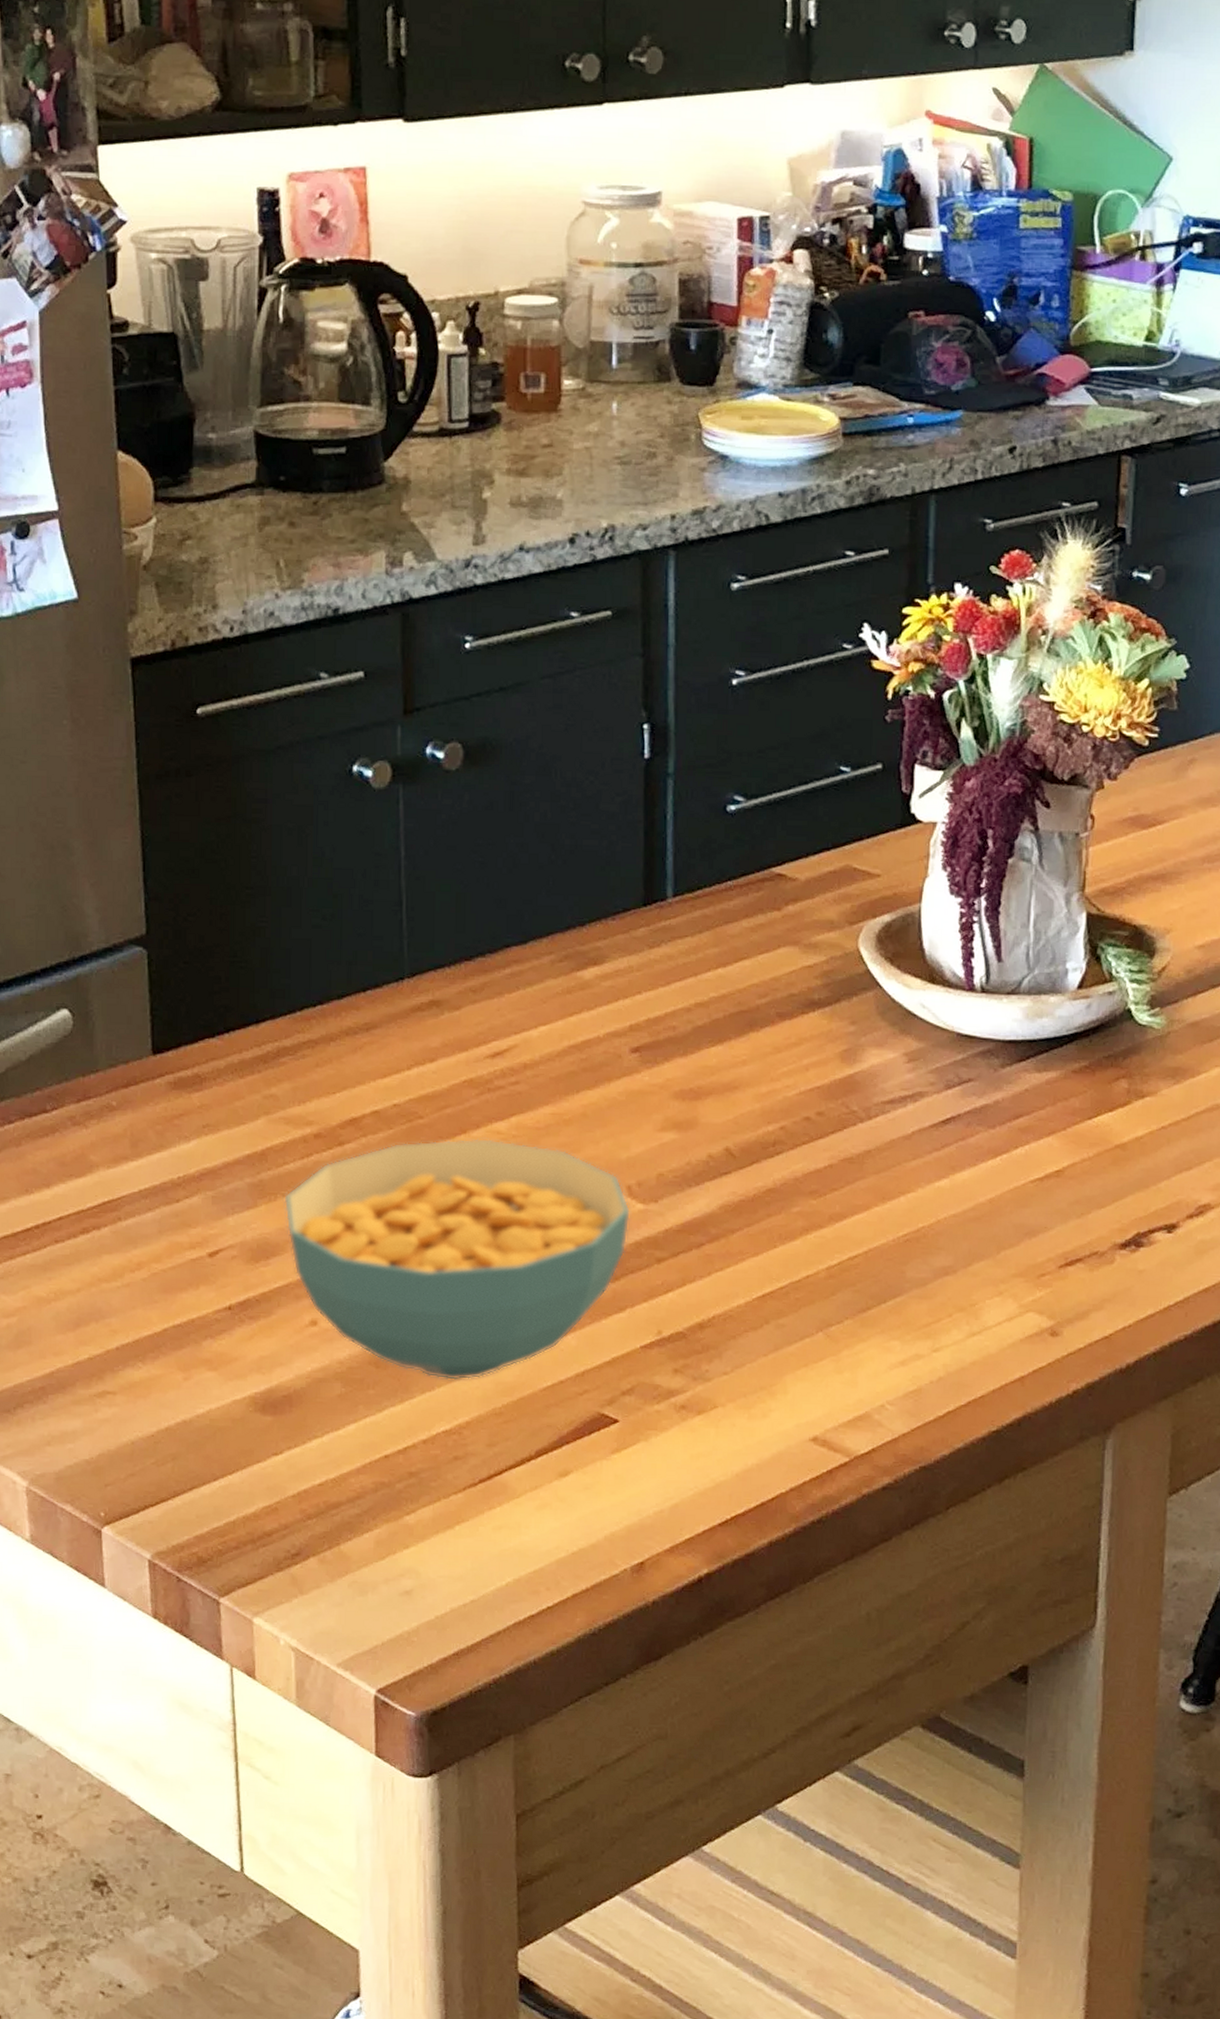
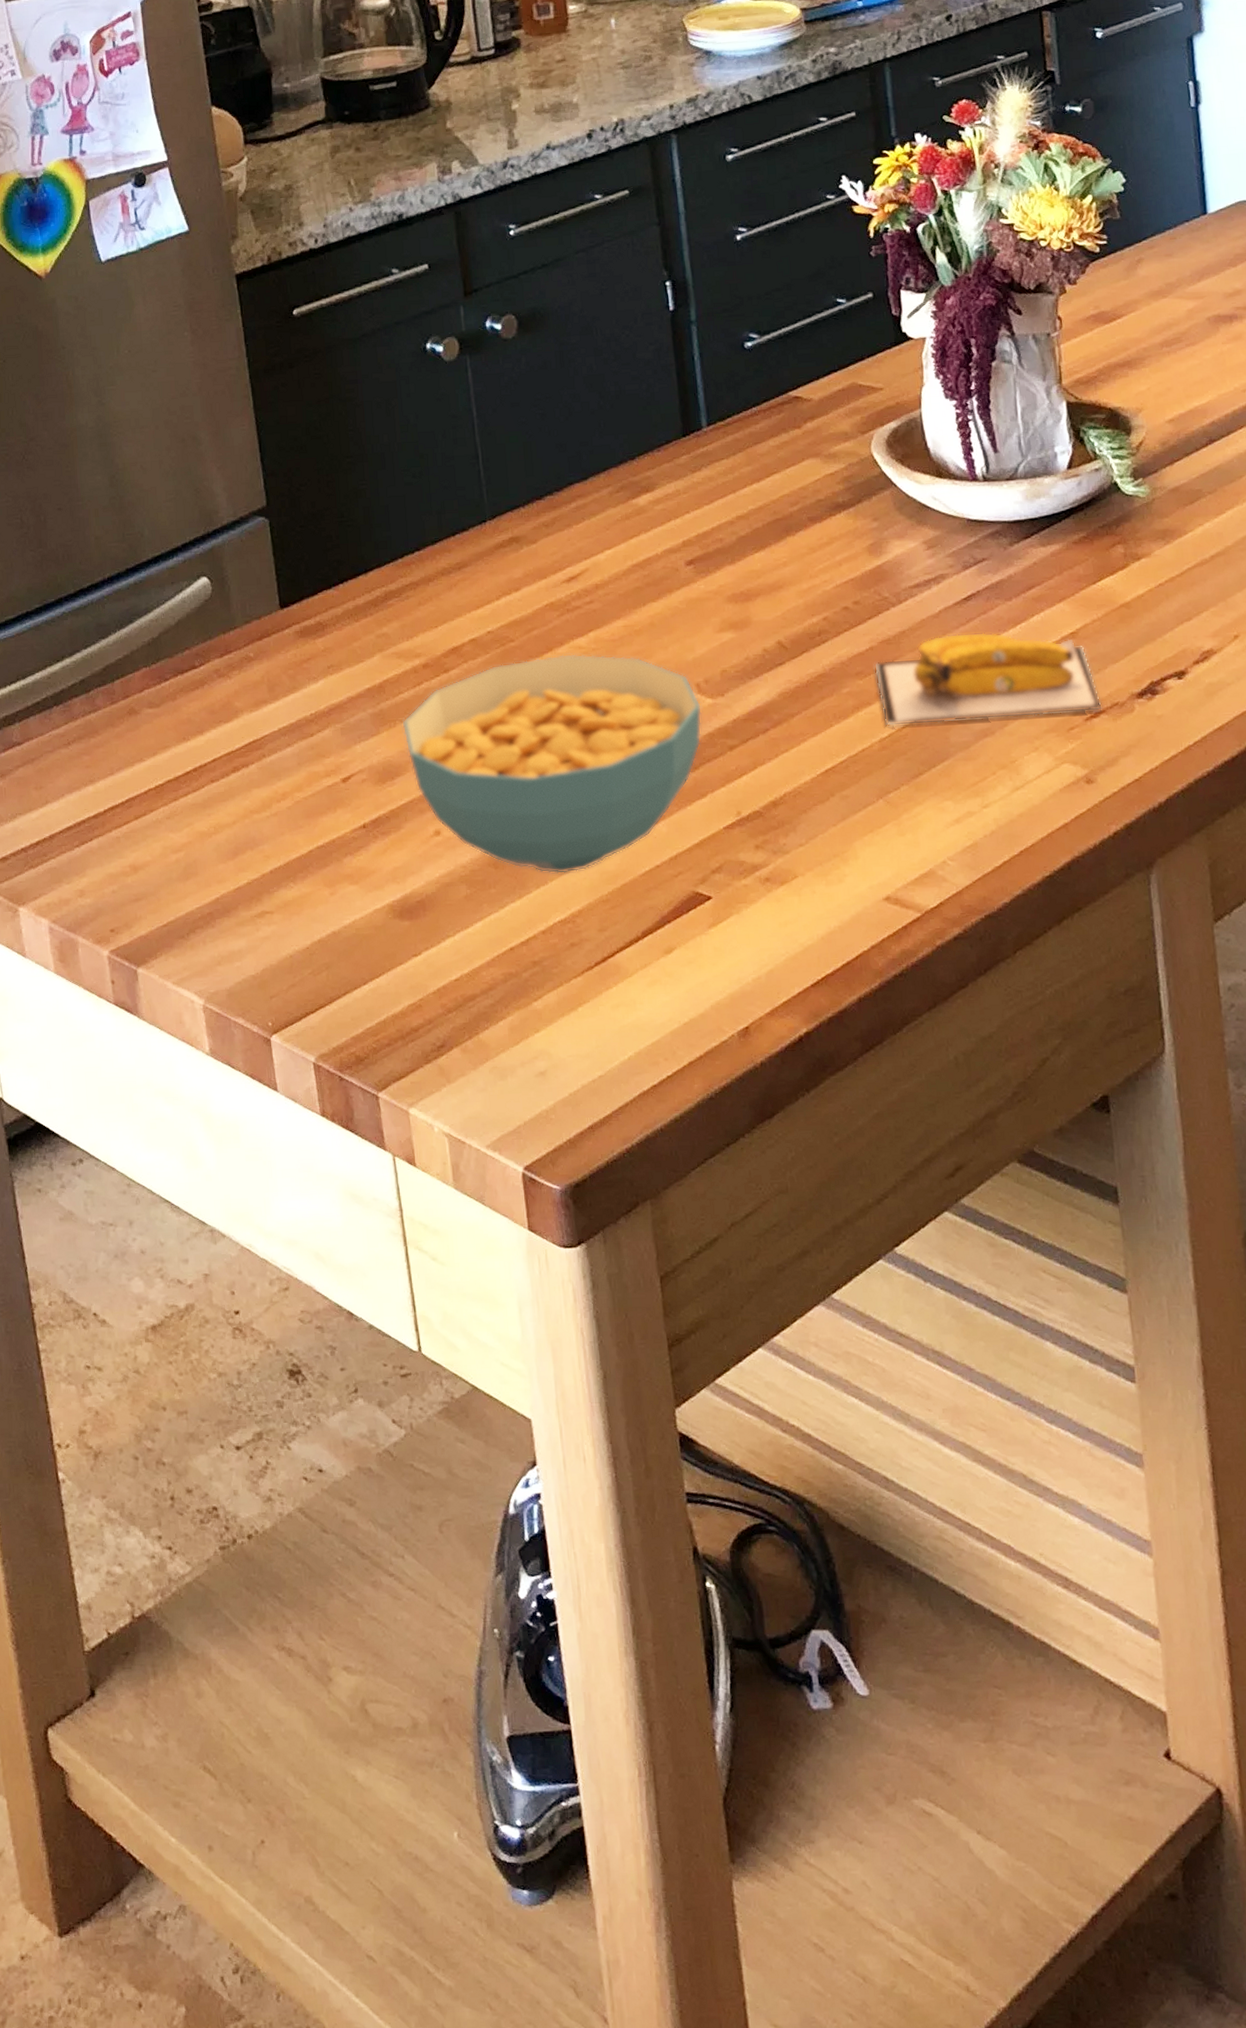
banana: none [831,1158,1080,1259] -> present [874,632,1102,727]

